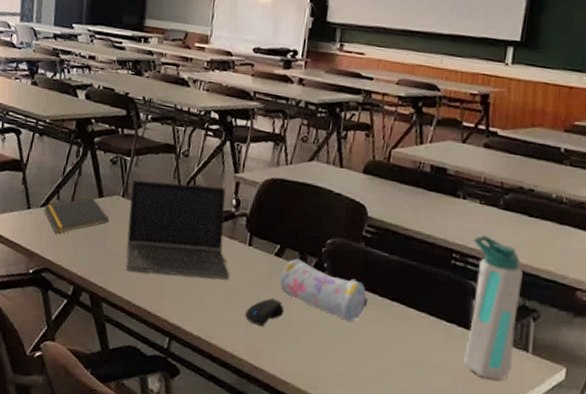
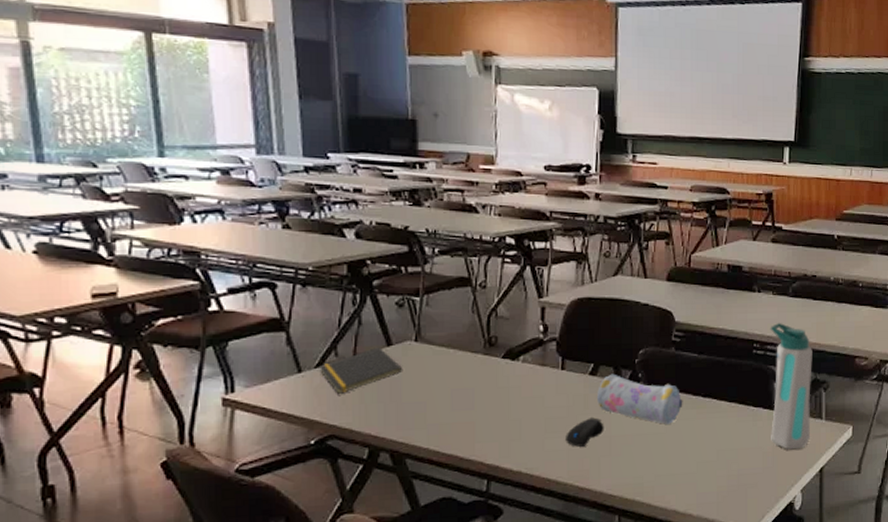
laptop computer: present [125,180,229,280] -> none [424,315,544,419]

